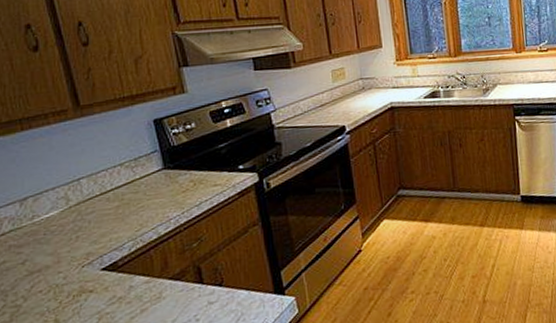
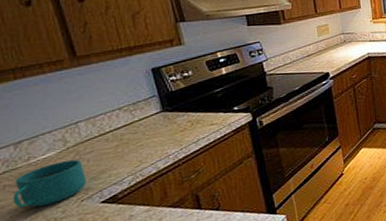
cup: none [17,220,87,271] -> present [12,159,86,208]

